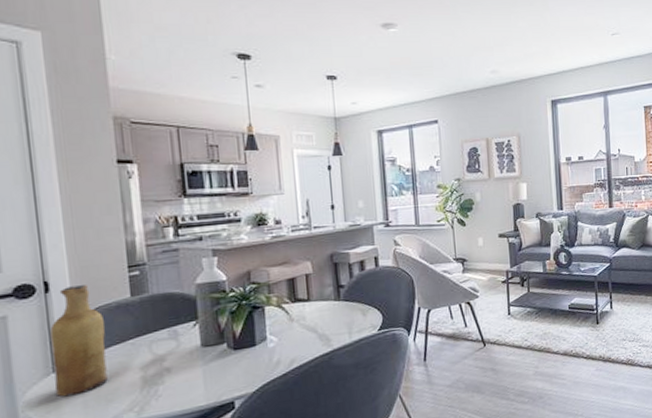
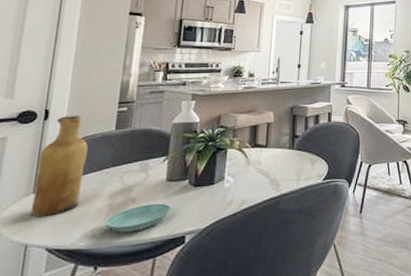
saucer: none [142,370,212,405] -> present [105,203,171,233]

